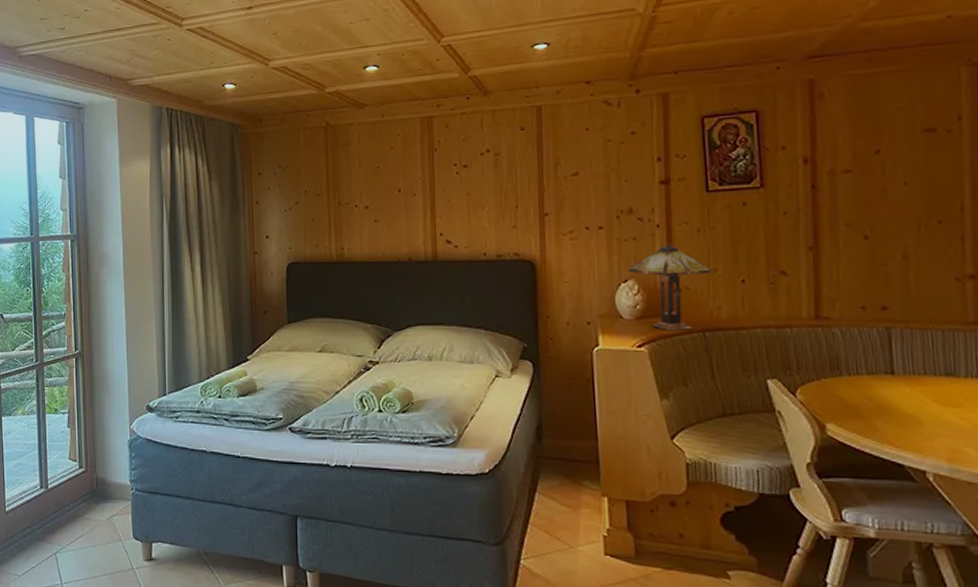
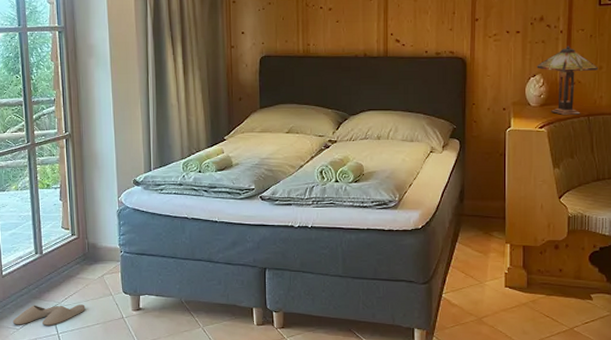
slippers: none [14,547,92,574] -> present [12,304,86,326]

